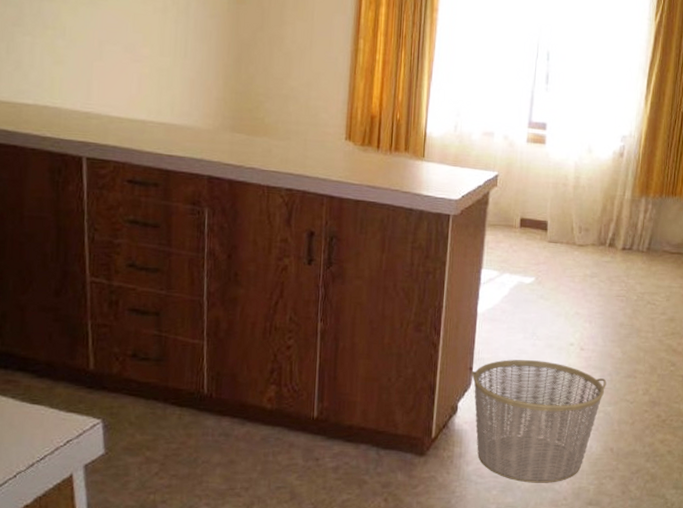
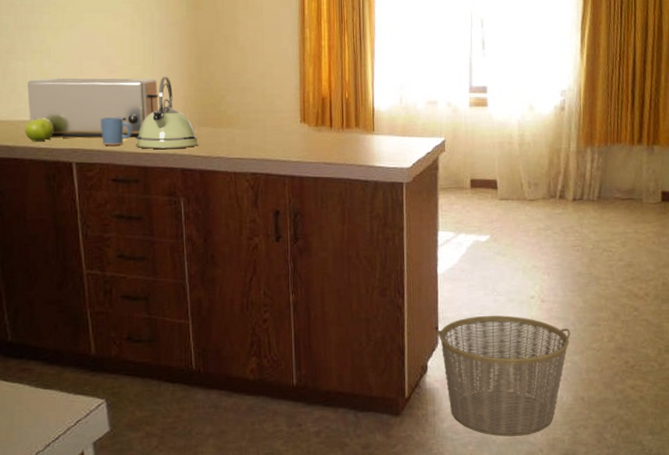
fruit: none [27,101,63,130] -> present [24,117,53,142]
toaster: none [34,58,189,139] -> present [27,77,159,139]
mug: none [118,110,155,143] -> present [100,117,132,146]
kettle: none [158,72,231,154] -> present [136,76,199,149]

